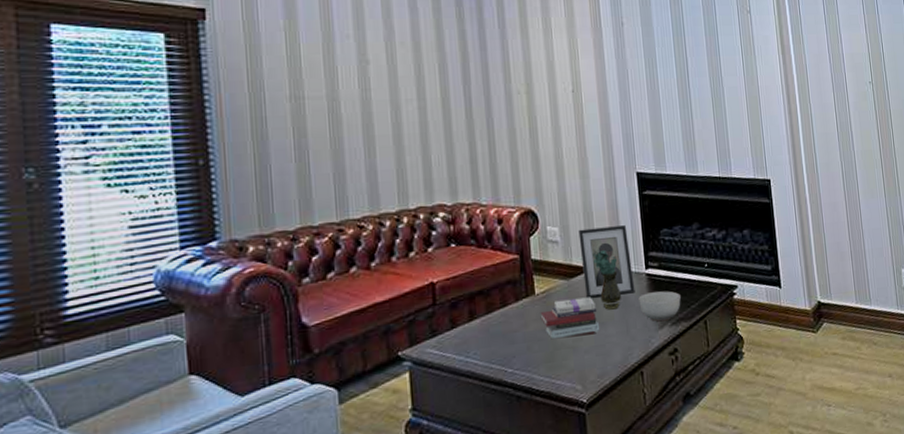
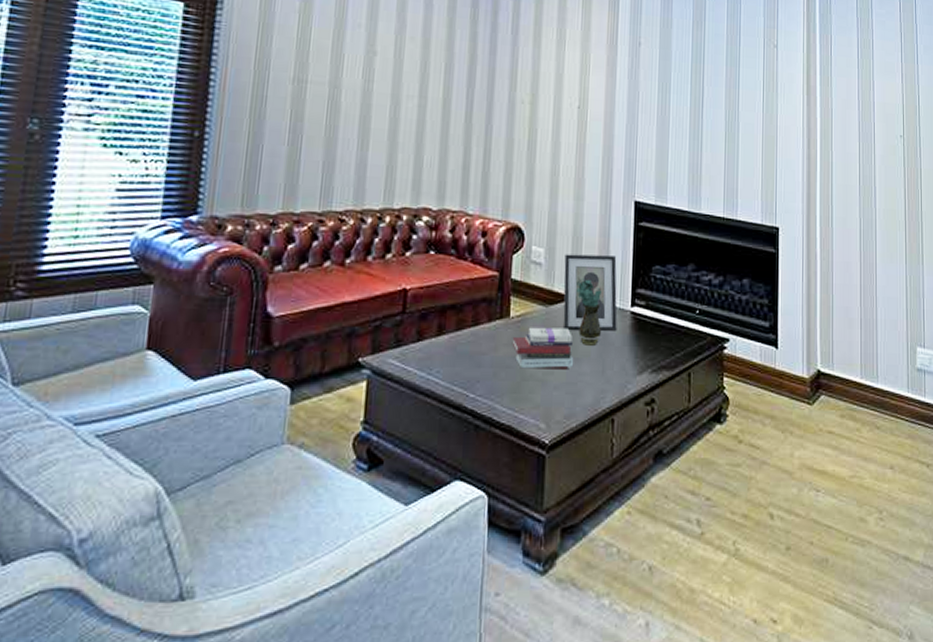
bowl: present [638,290,681,322] -> none [619,332,665,367]

